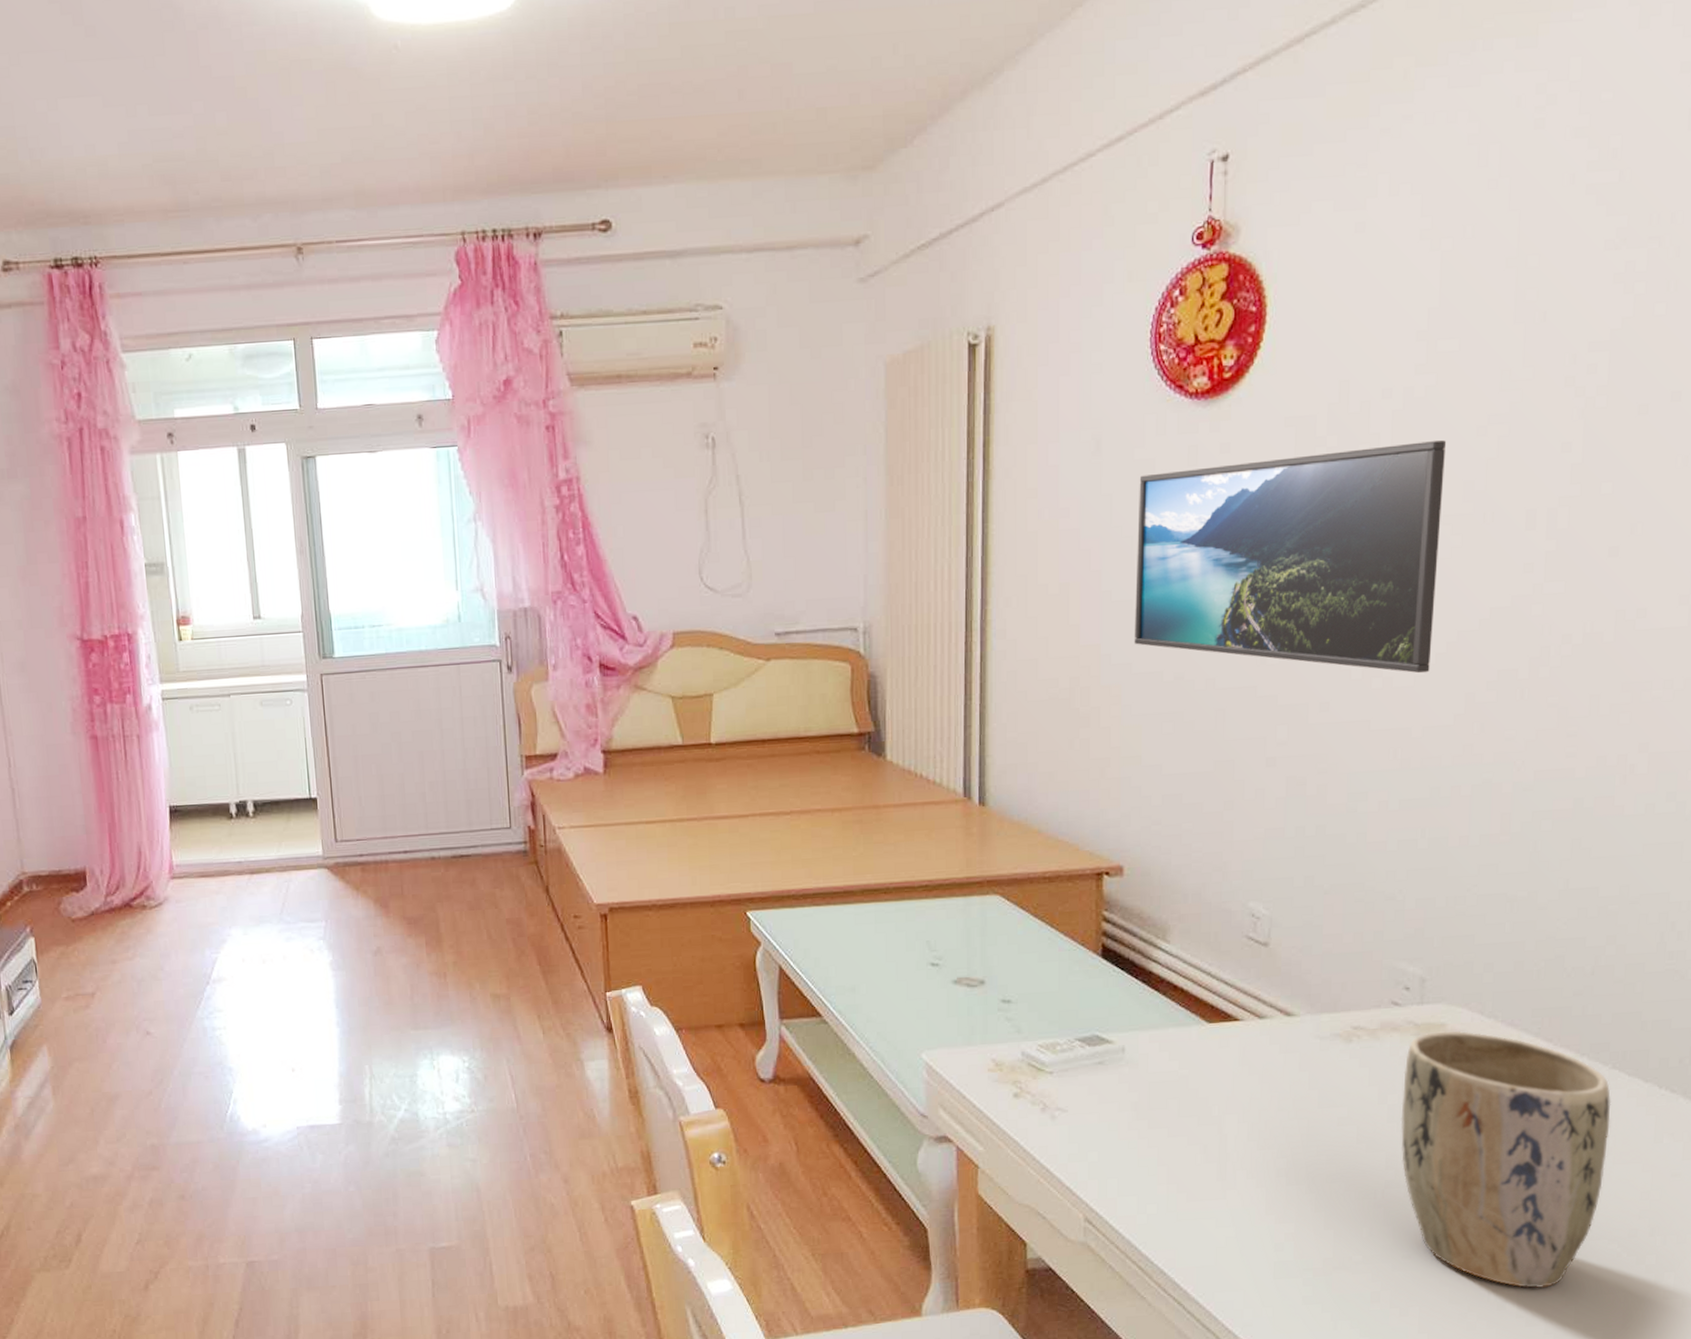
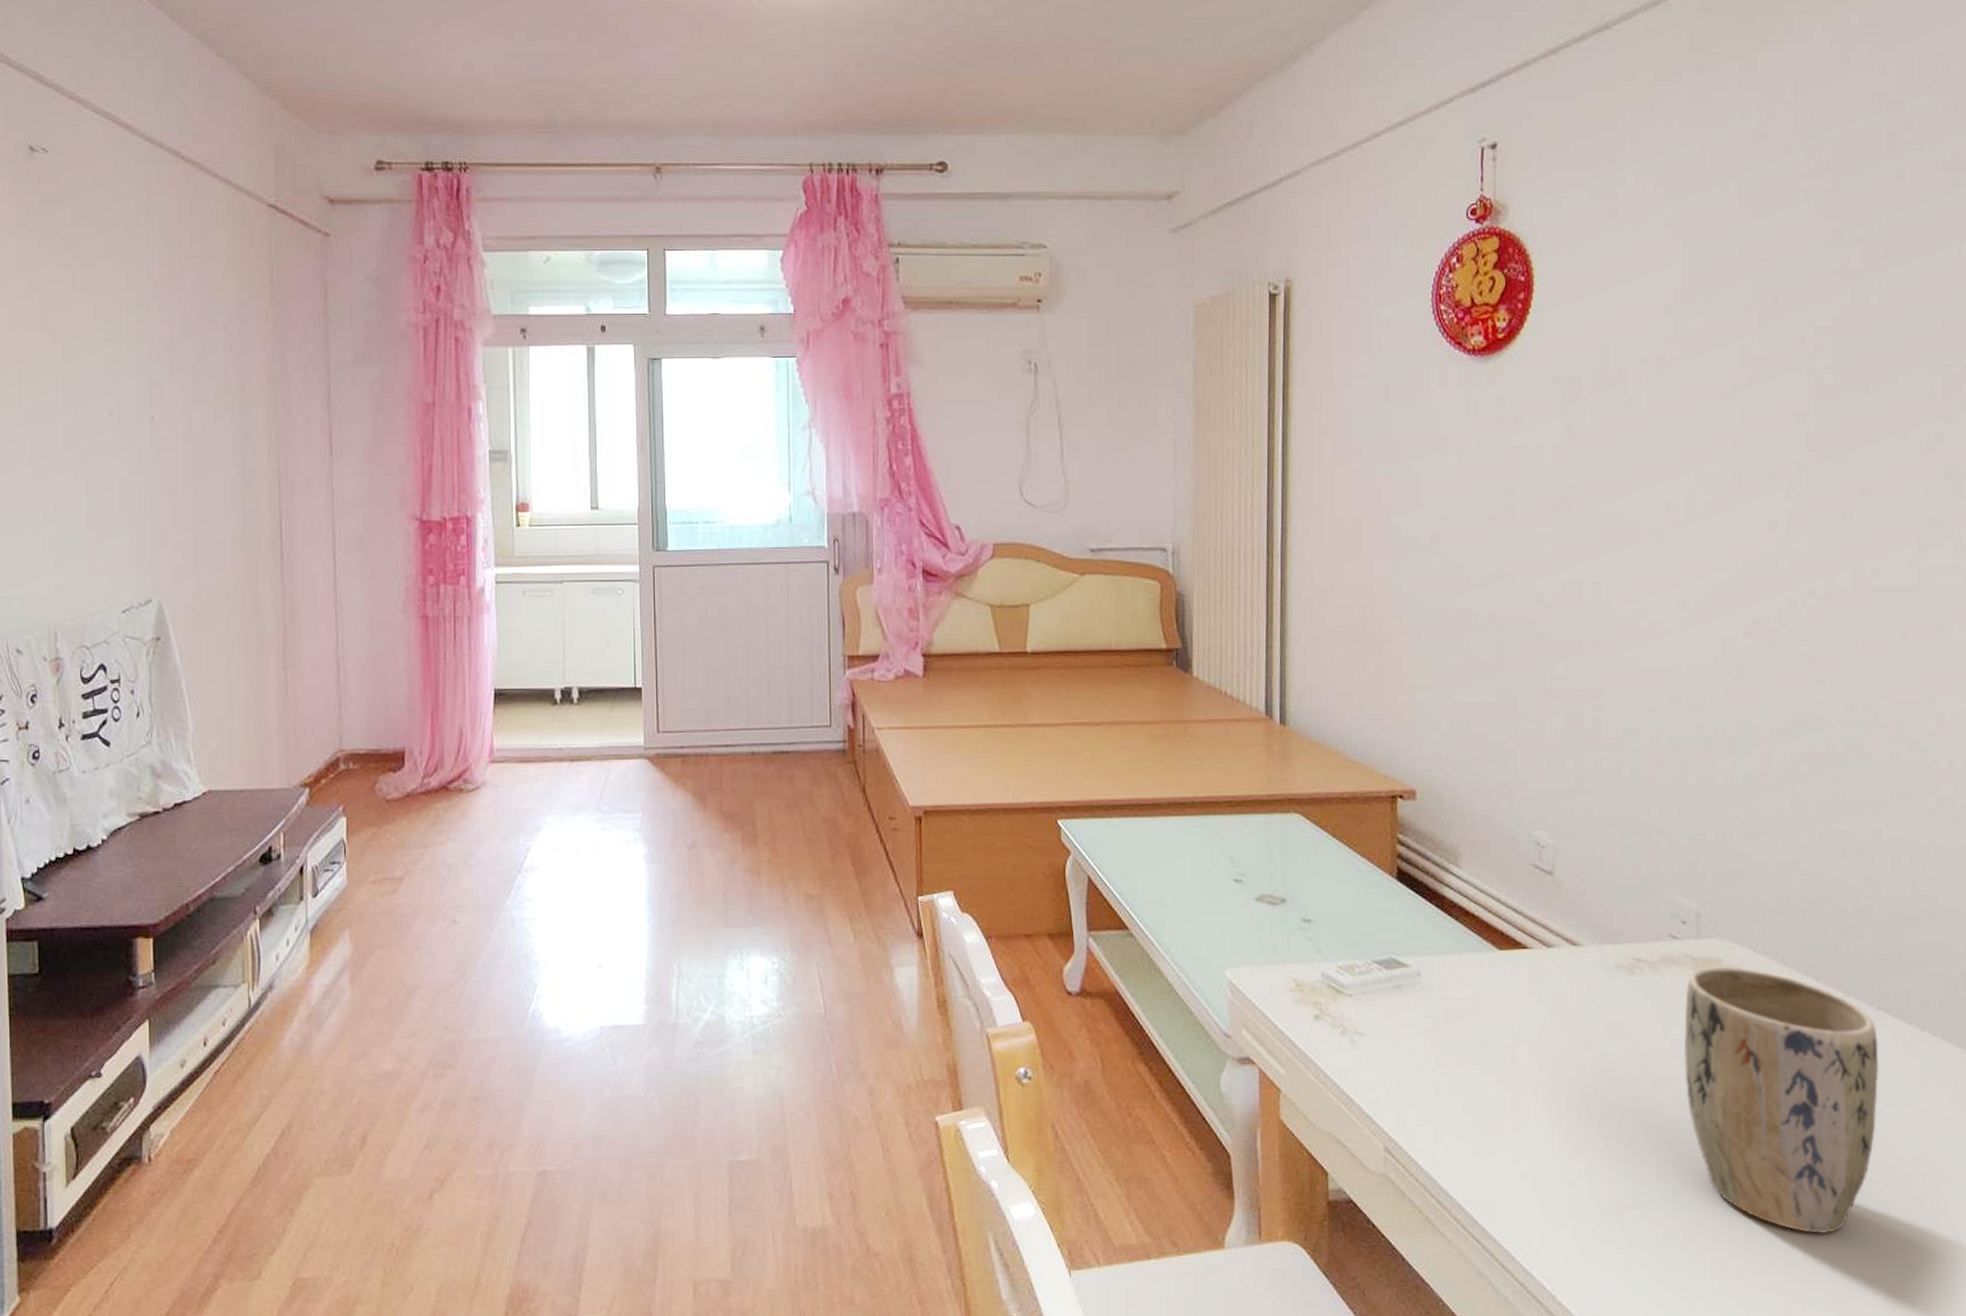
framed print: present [1134,440,1447,674] -> none [1422,406,1696,618]

